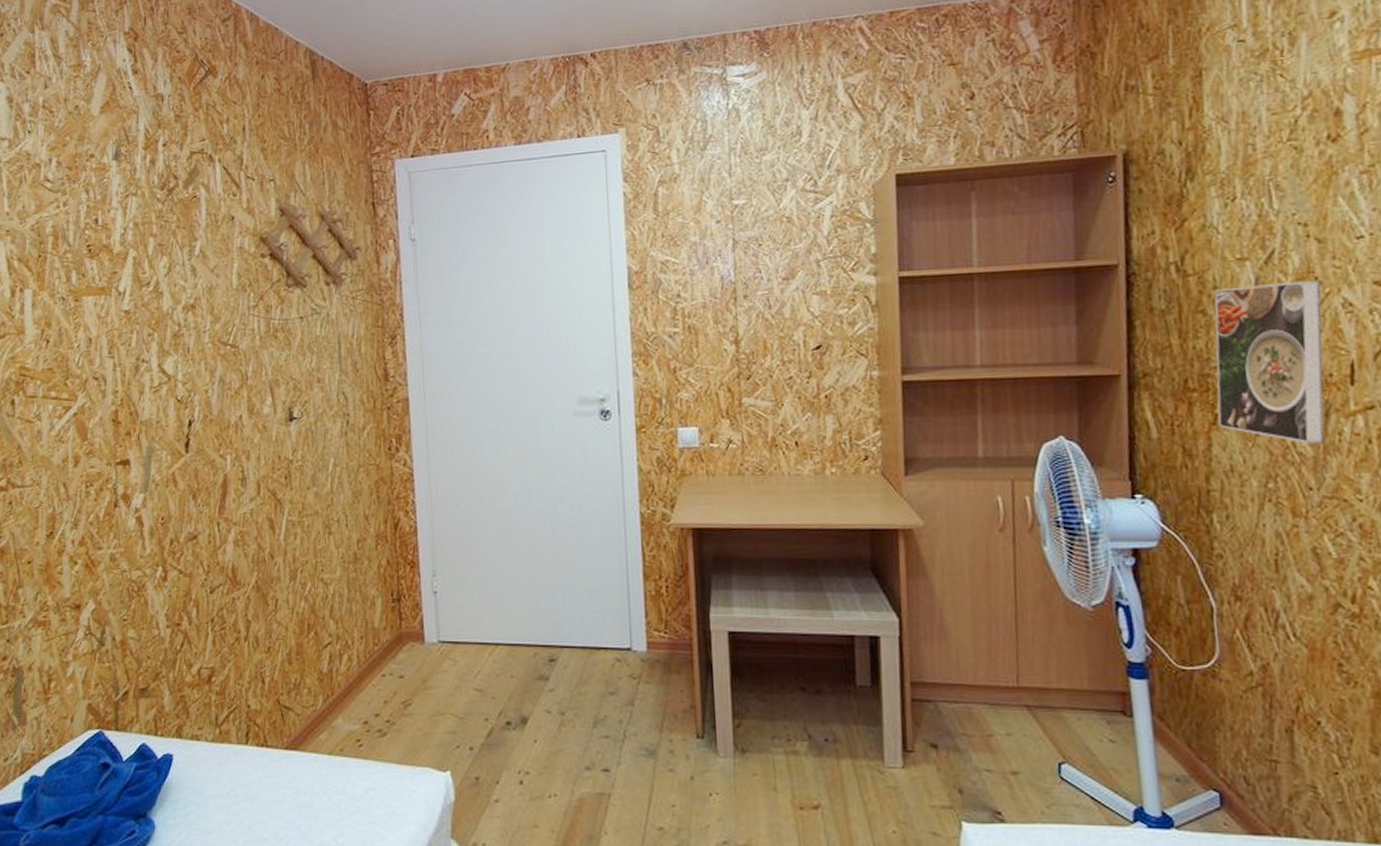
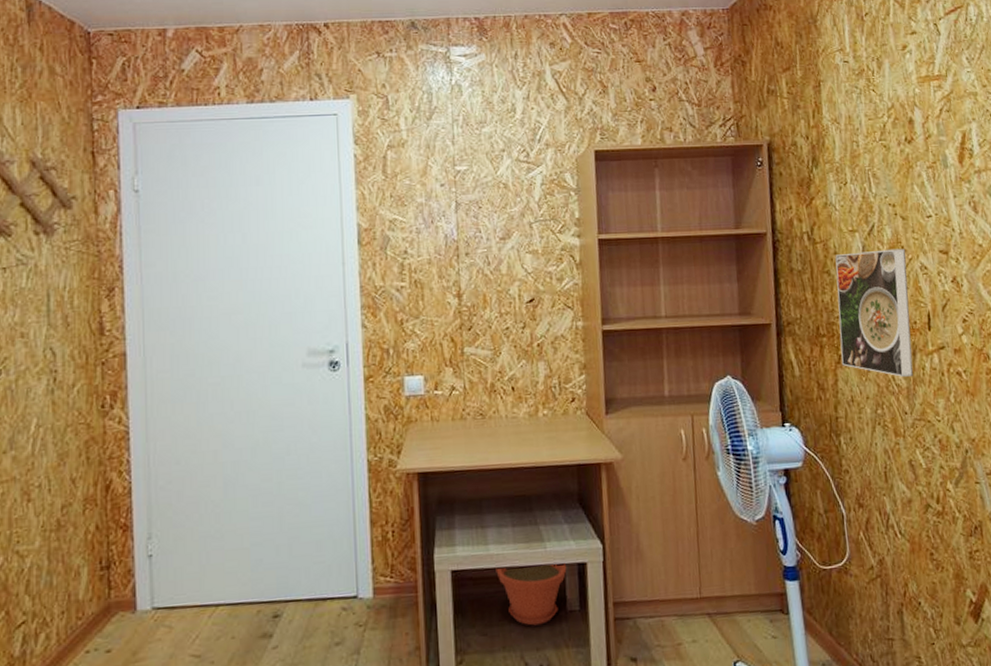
plant pot: none [776,633,857,697] -> present [495,564,567,626]

